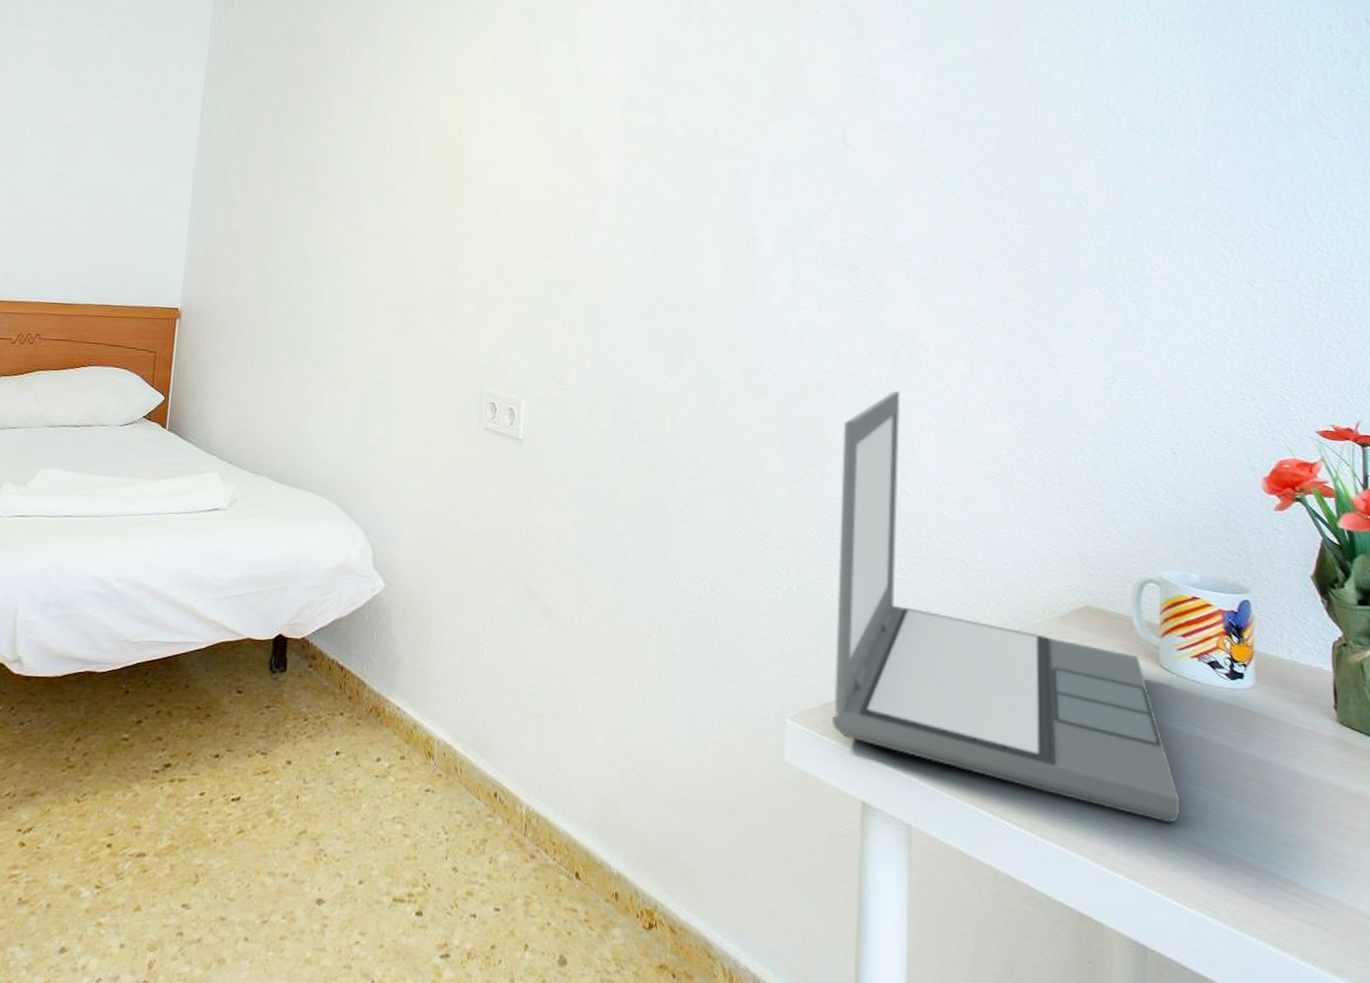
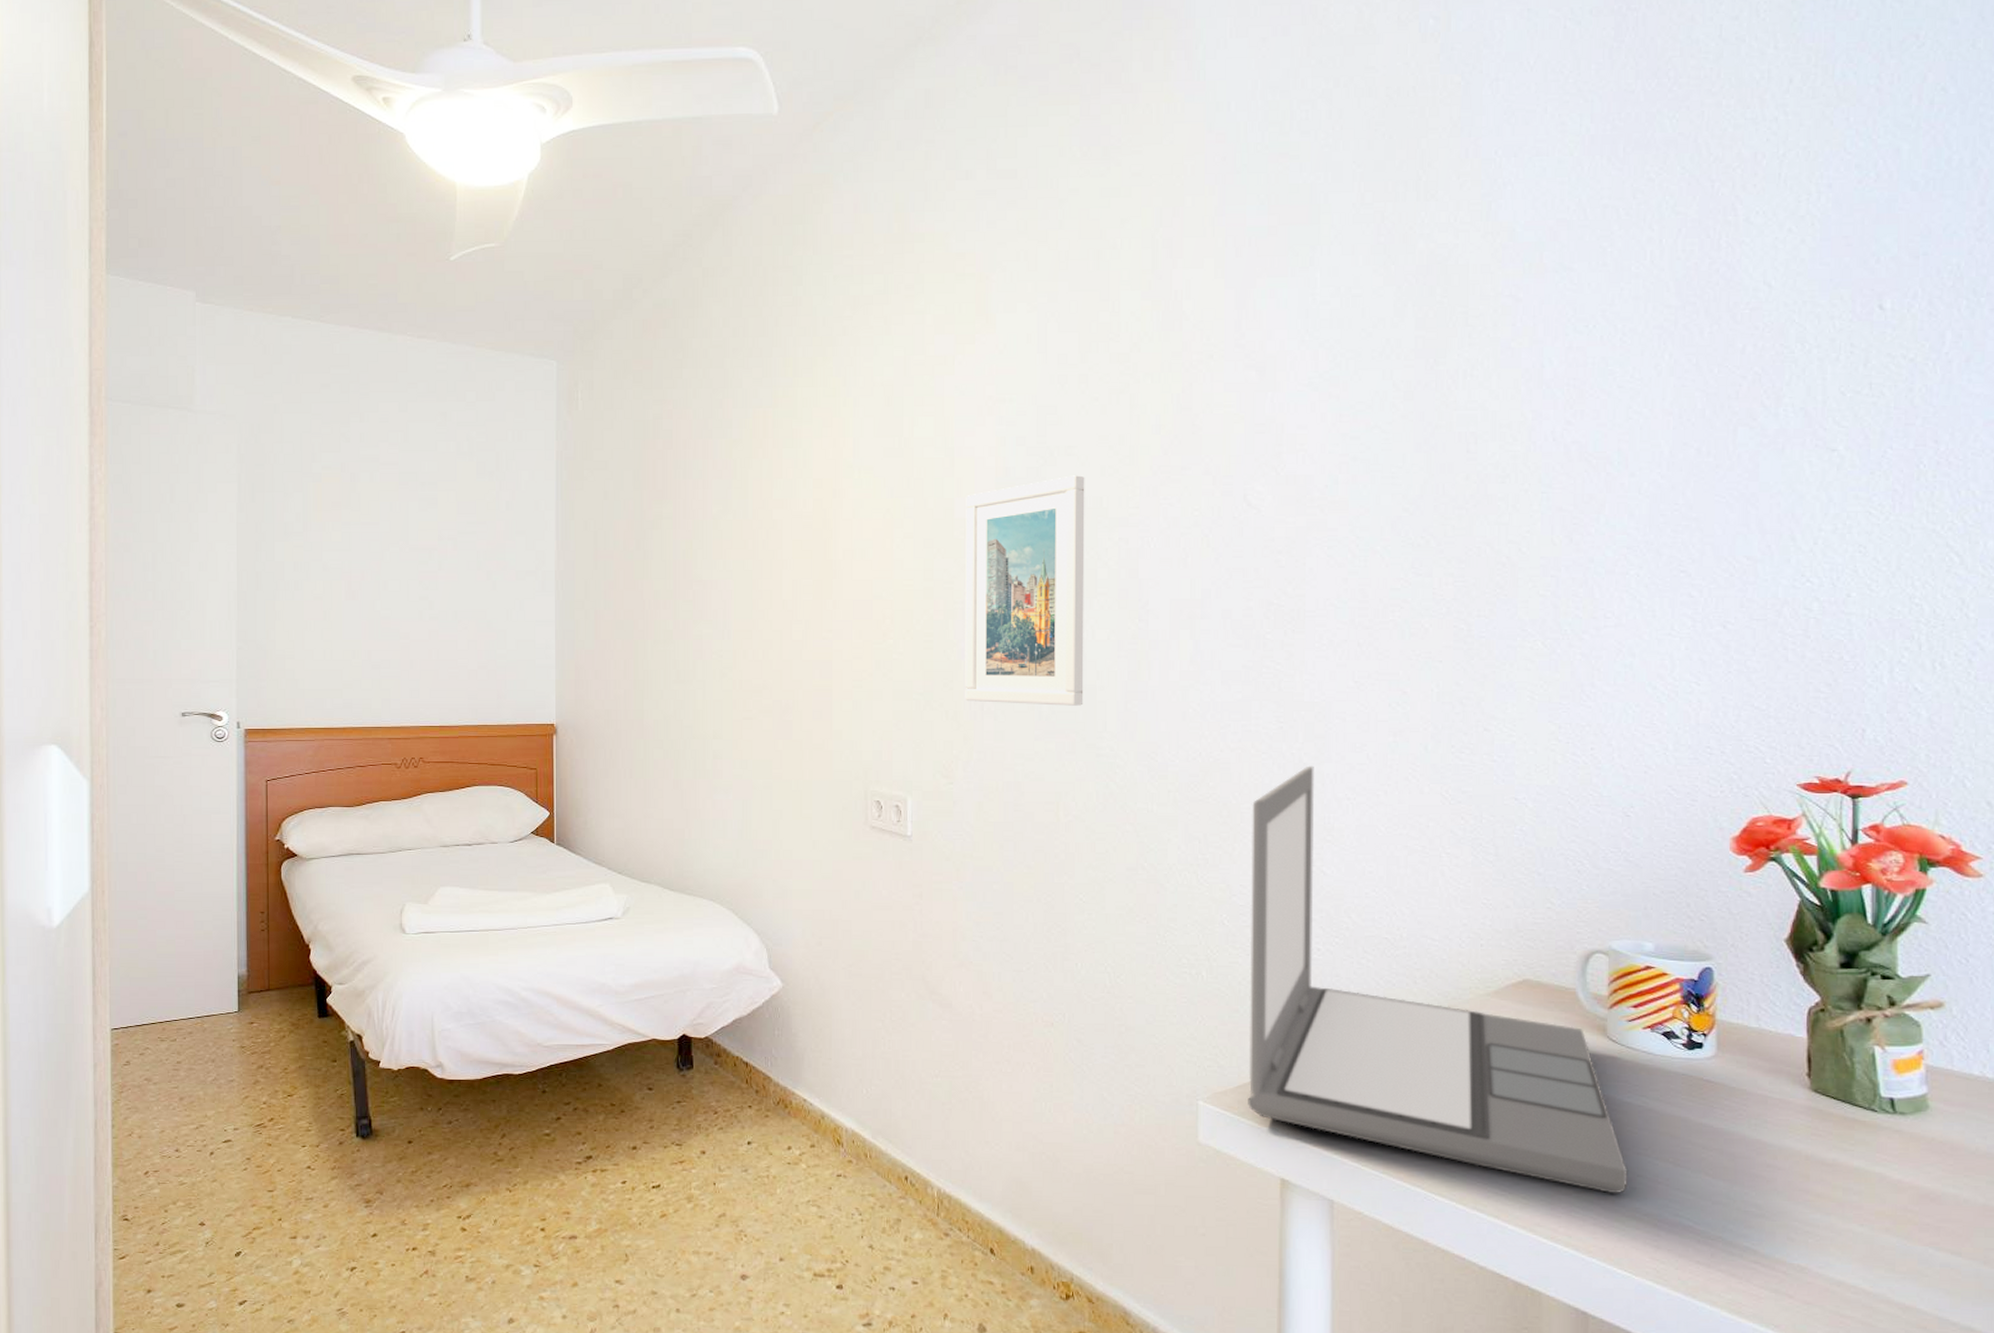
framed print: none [582,107,703,322] -> present [965,475,1085,706]

